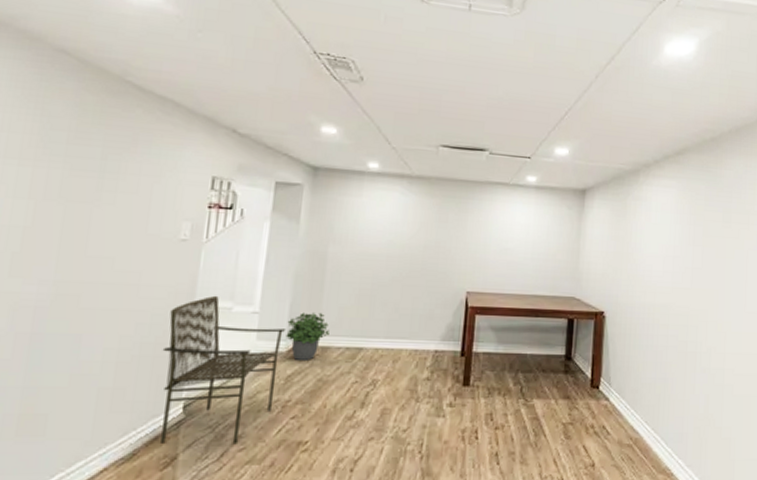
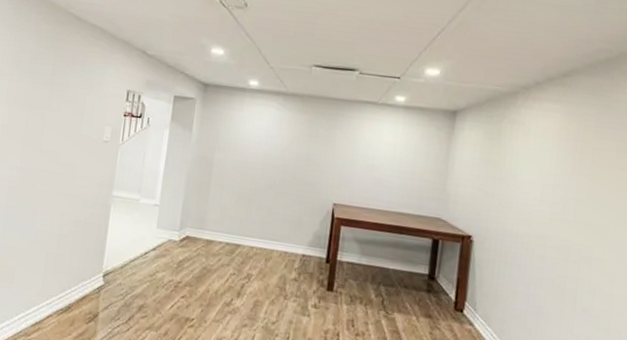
armchair: present [159,295,286,445] -> none [86,188,180,312]
potted plant: present [286,313,330,362] -> none [179,209,213,251]

